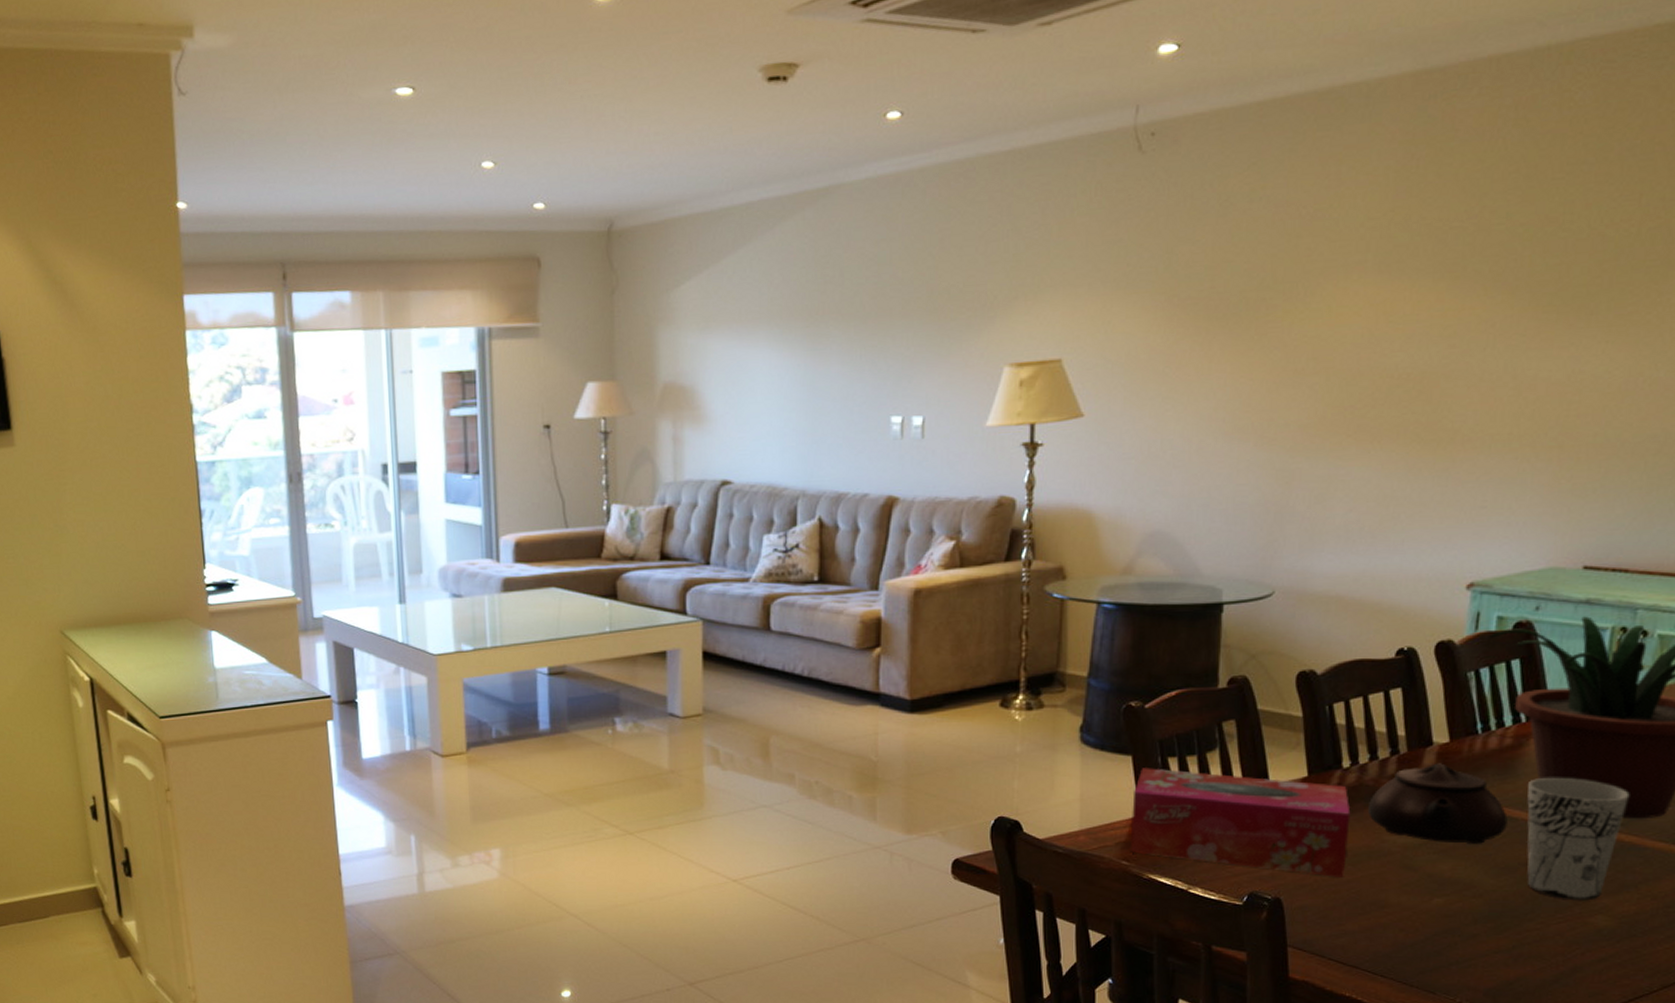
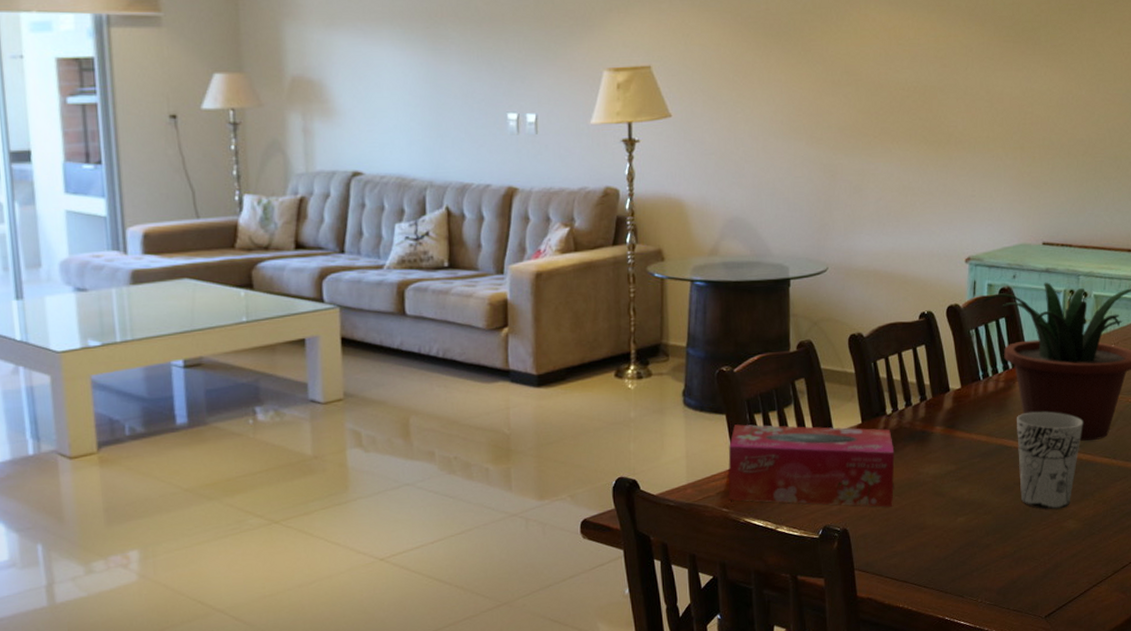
teapot: present [1367,763,1508,844] -> none [906,405,1005,471]

